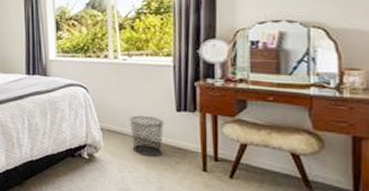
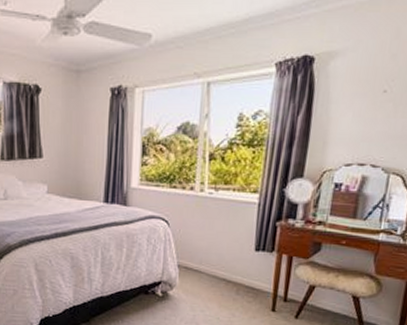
waste bin: present [128,115,165,157] -> none [207,253,242,296]

